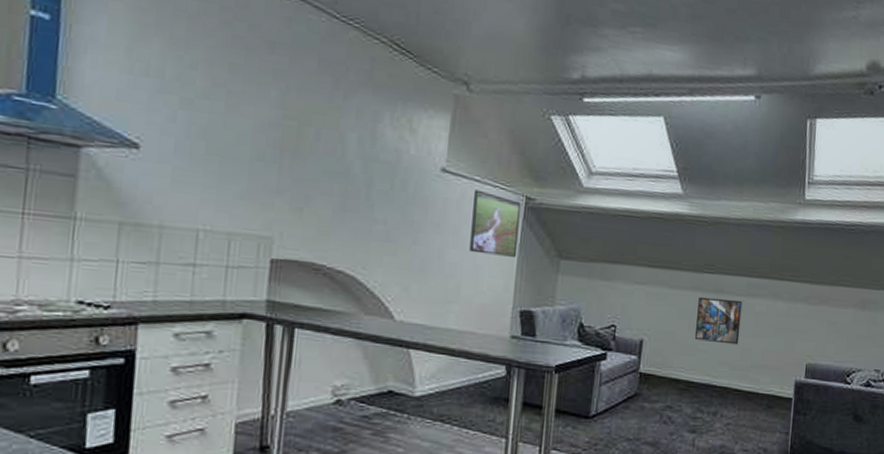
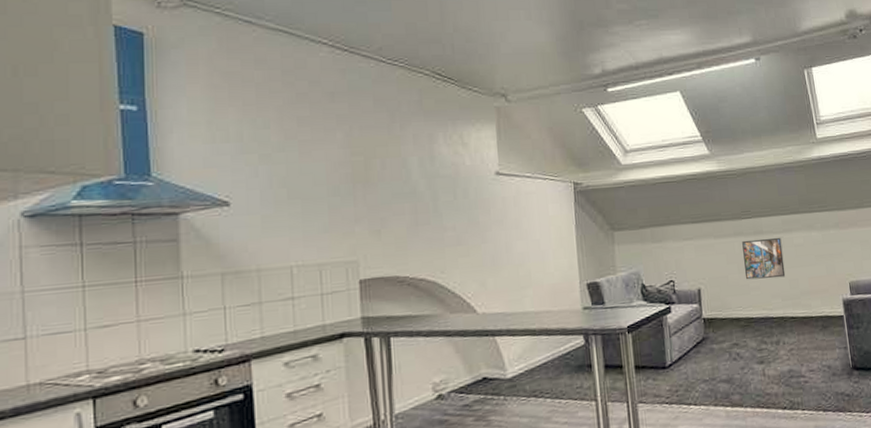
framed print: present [469,189,522,257] -> none [528,184,575,240]

